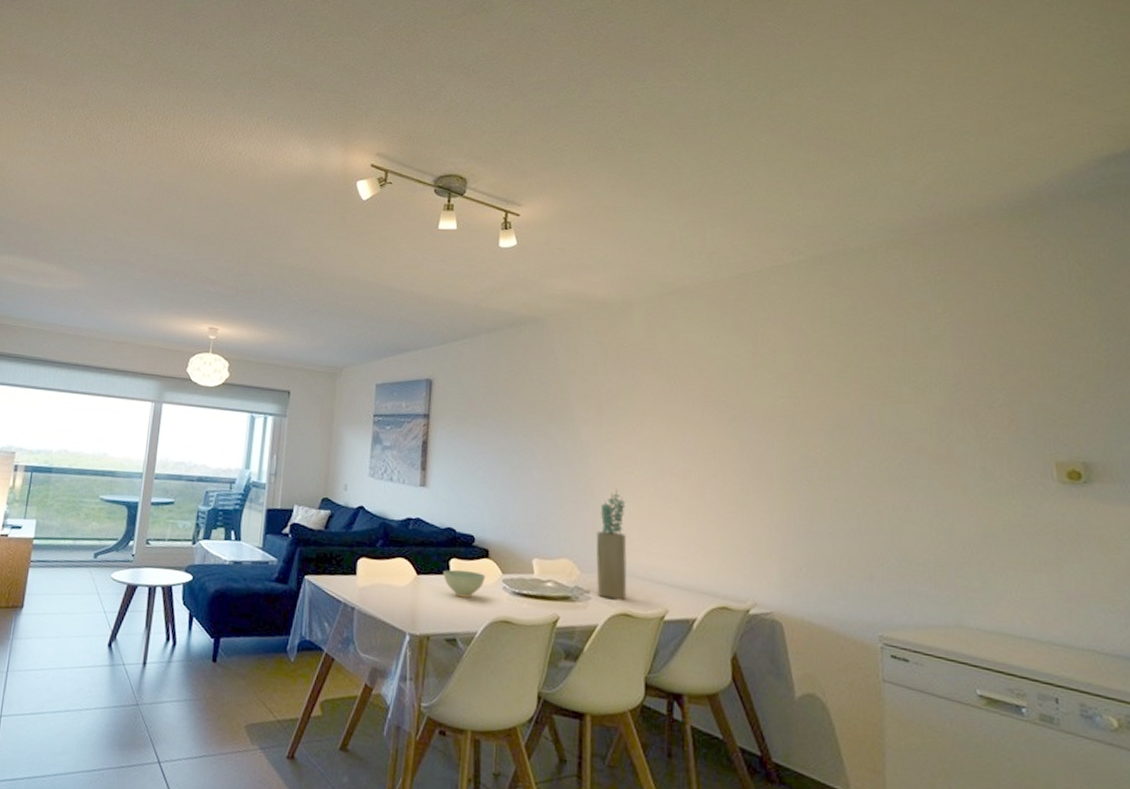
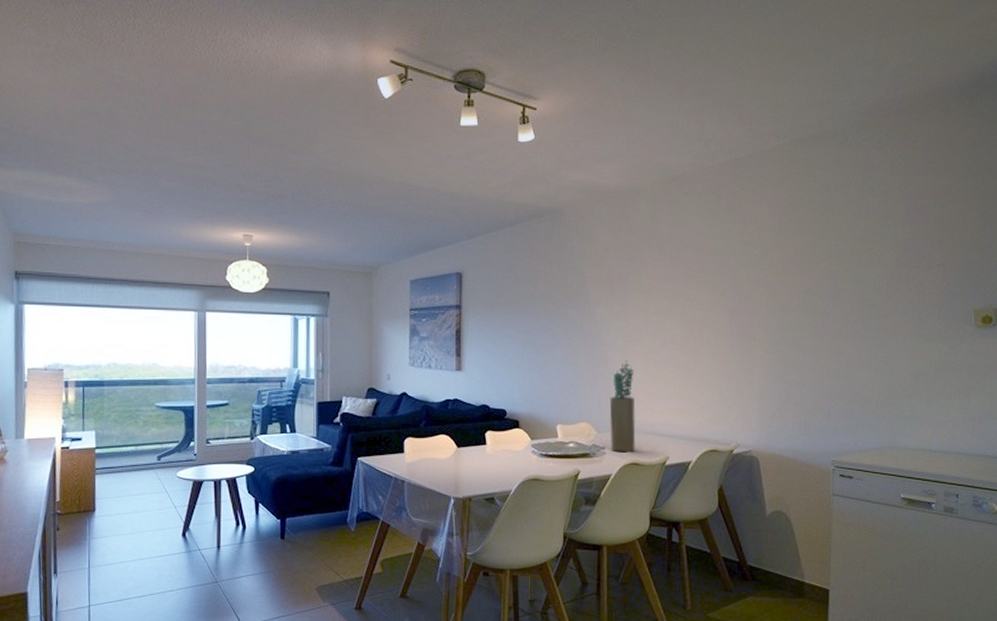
bowl: present [442,569,486,598] -> none [479,440,517,463]

